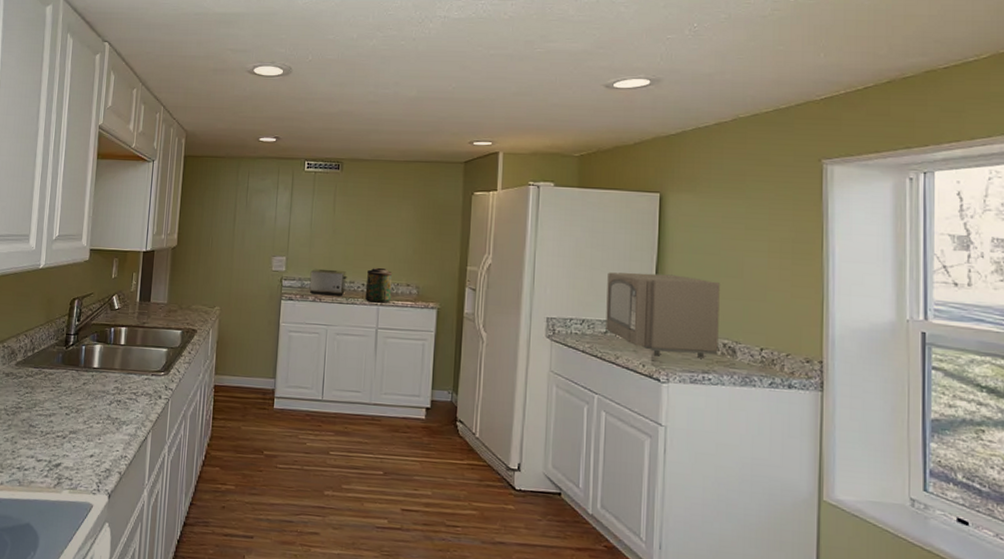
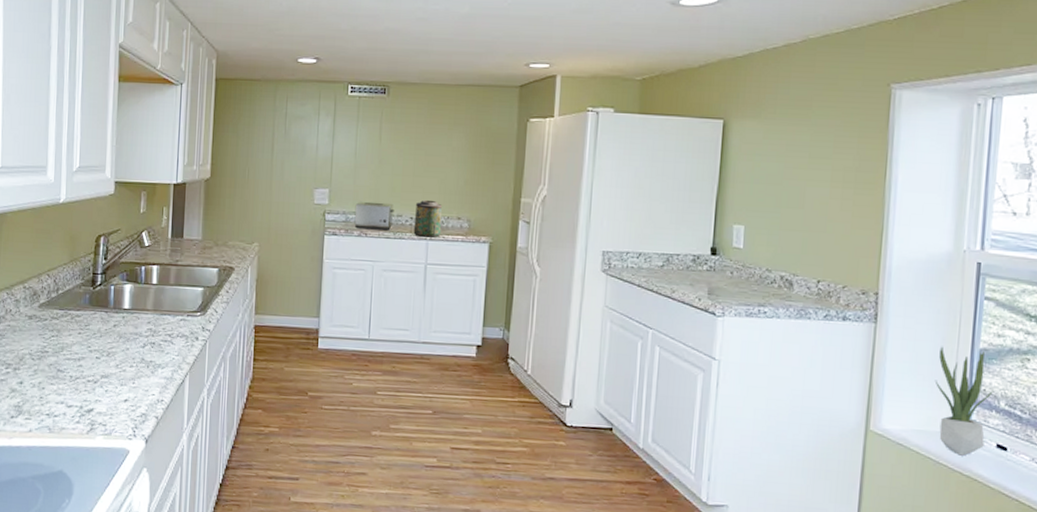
microwave: present [605,272,720,358] -> none [662,203,780,291]
potted plant: none [887,416,949,530] -> present [934,346,993,456]

